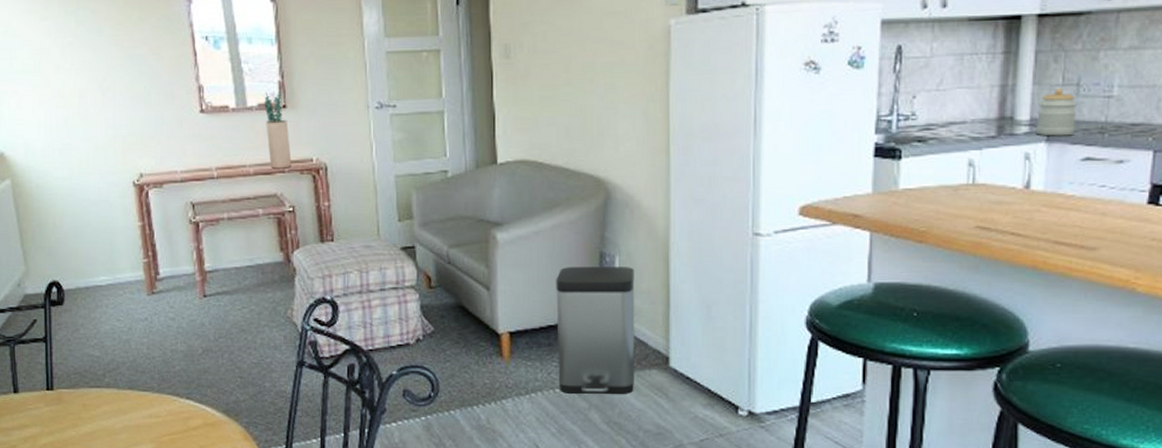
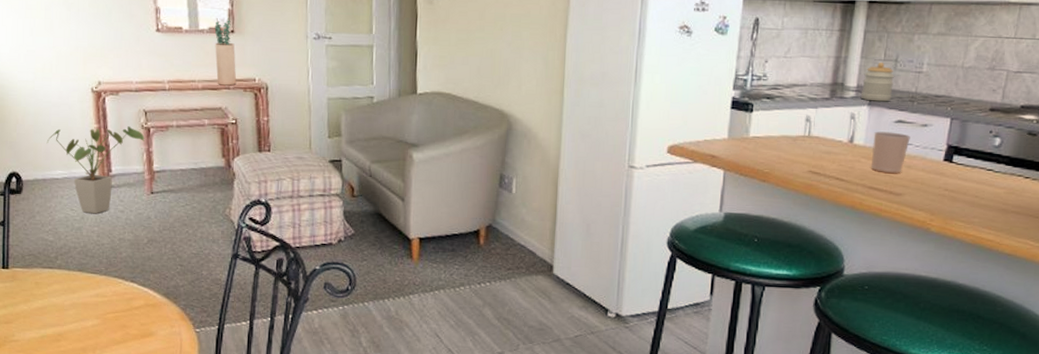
house plant: none [87,222,194,324] -> present [46,126,145,214]
pedal bin: present [556,267,635,394] -> none [459,185,528,295]
cup: none [1055,172,1103,223] -> present [871,131,910,173]

